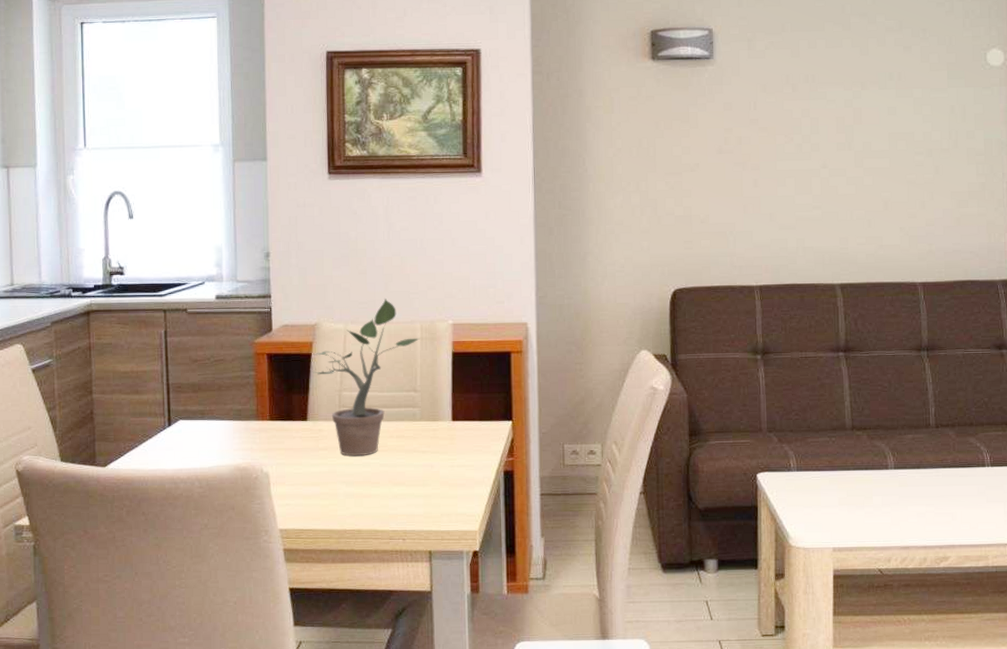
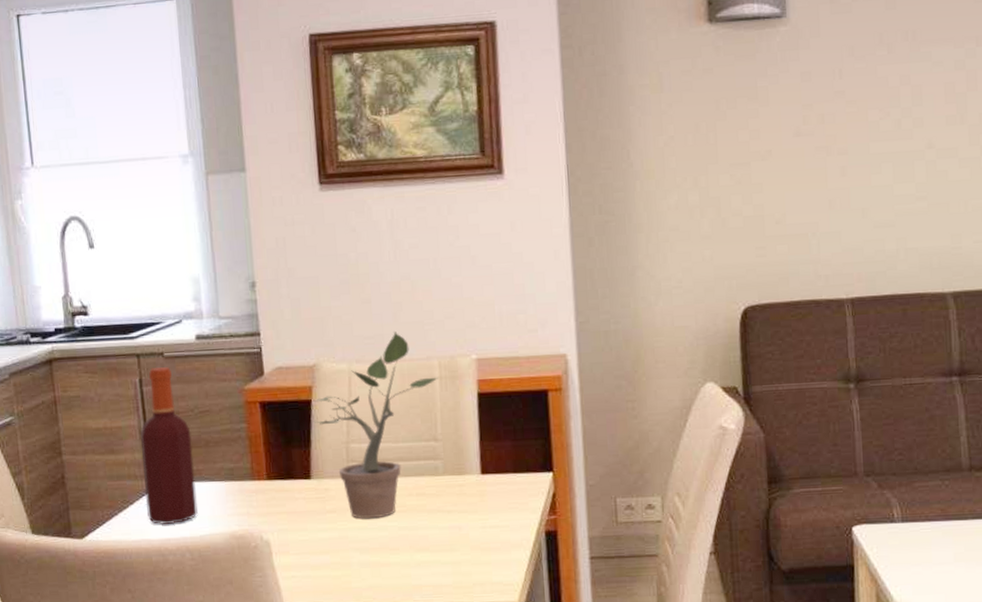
bottle: none [163,321,208,456] -> present [140,367,198,524]

